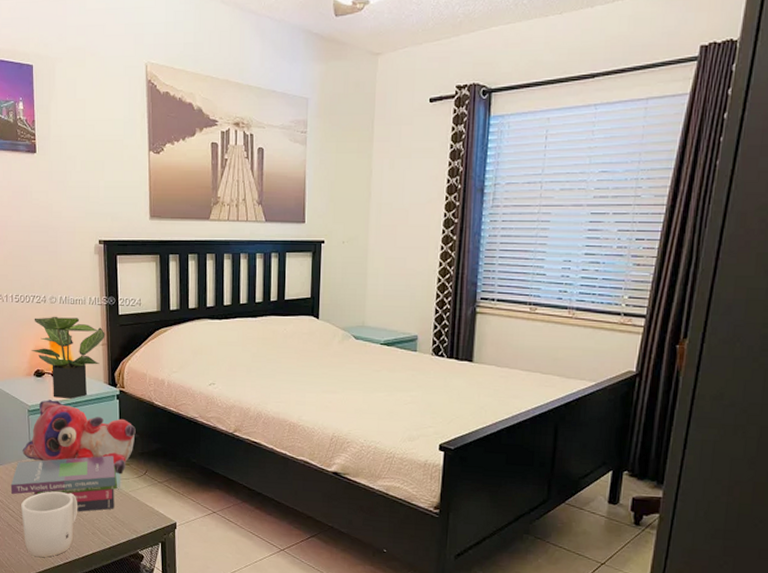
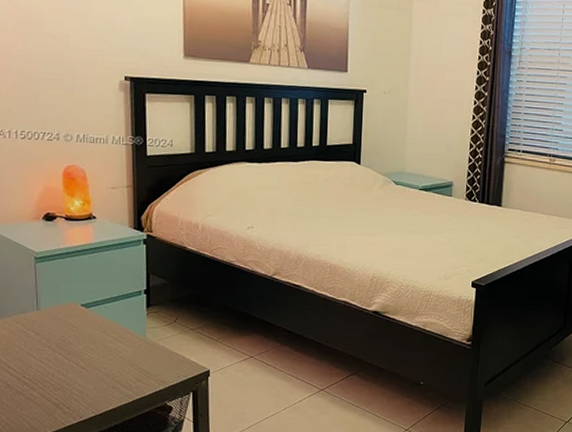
books: present [10,456,118,512] -> none [11,304,144,366]
mug: present [21,491,78,557] -> none [24,345,96,418]
stuffed animal: present [22,400,136,475] -> none [26,245,165,323]
potted plant: present [32,316,105,399] -> none [40,155,131,244]

